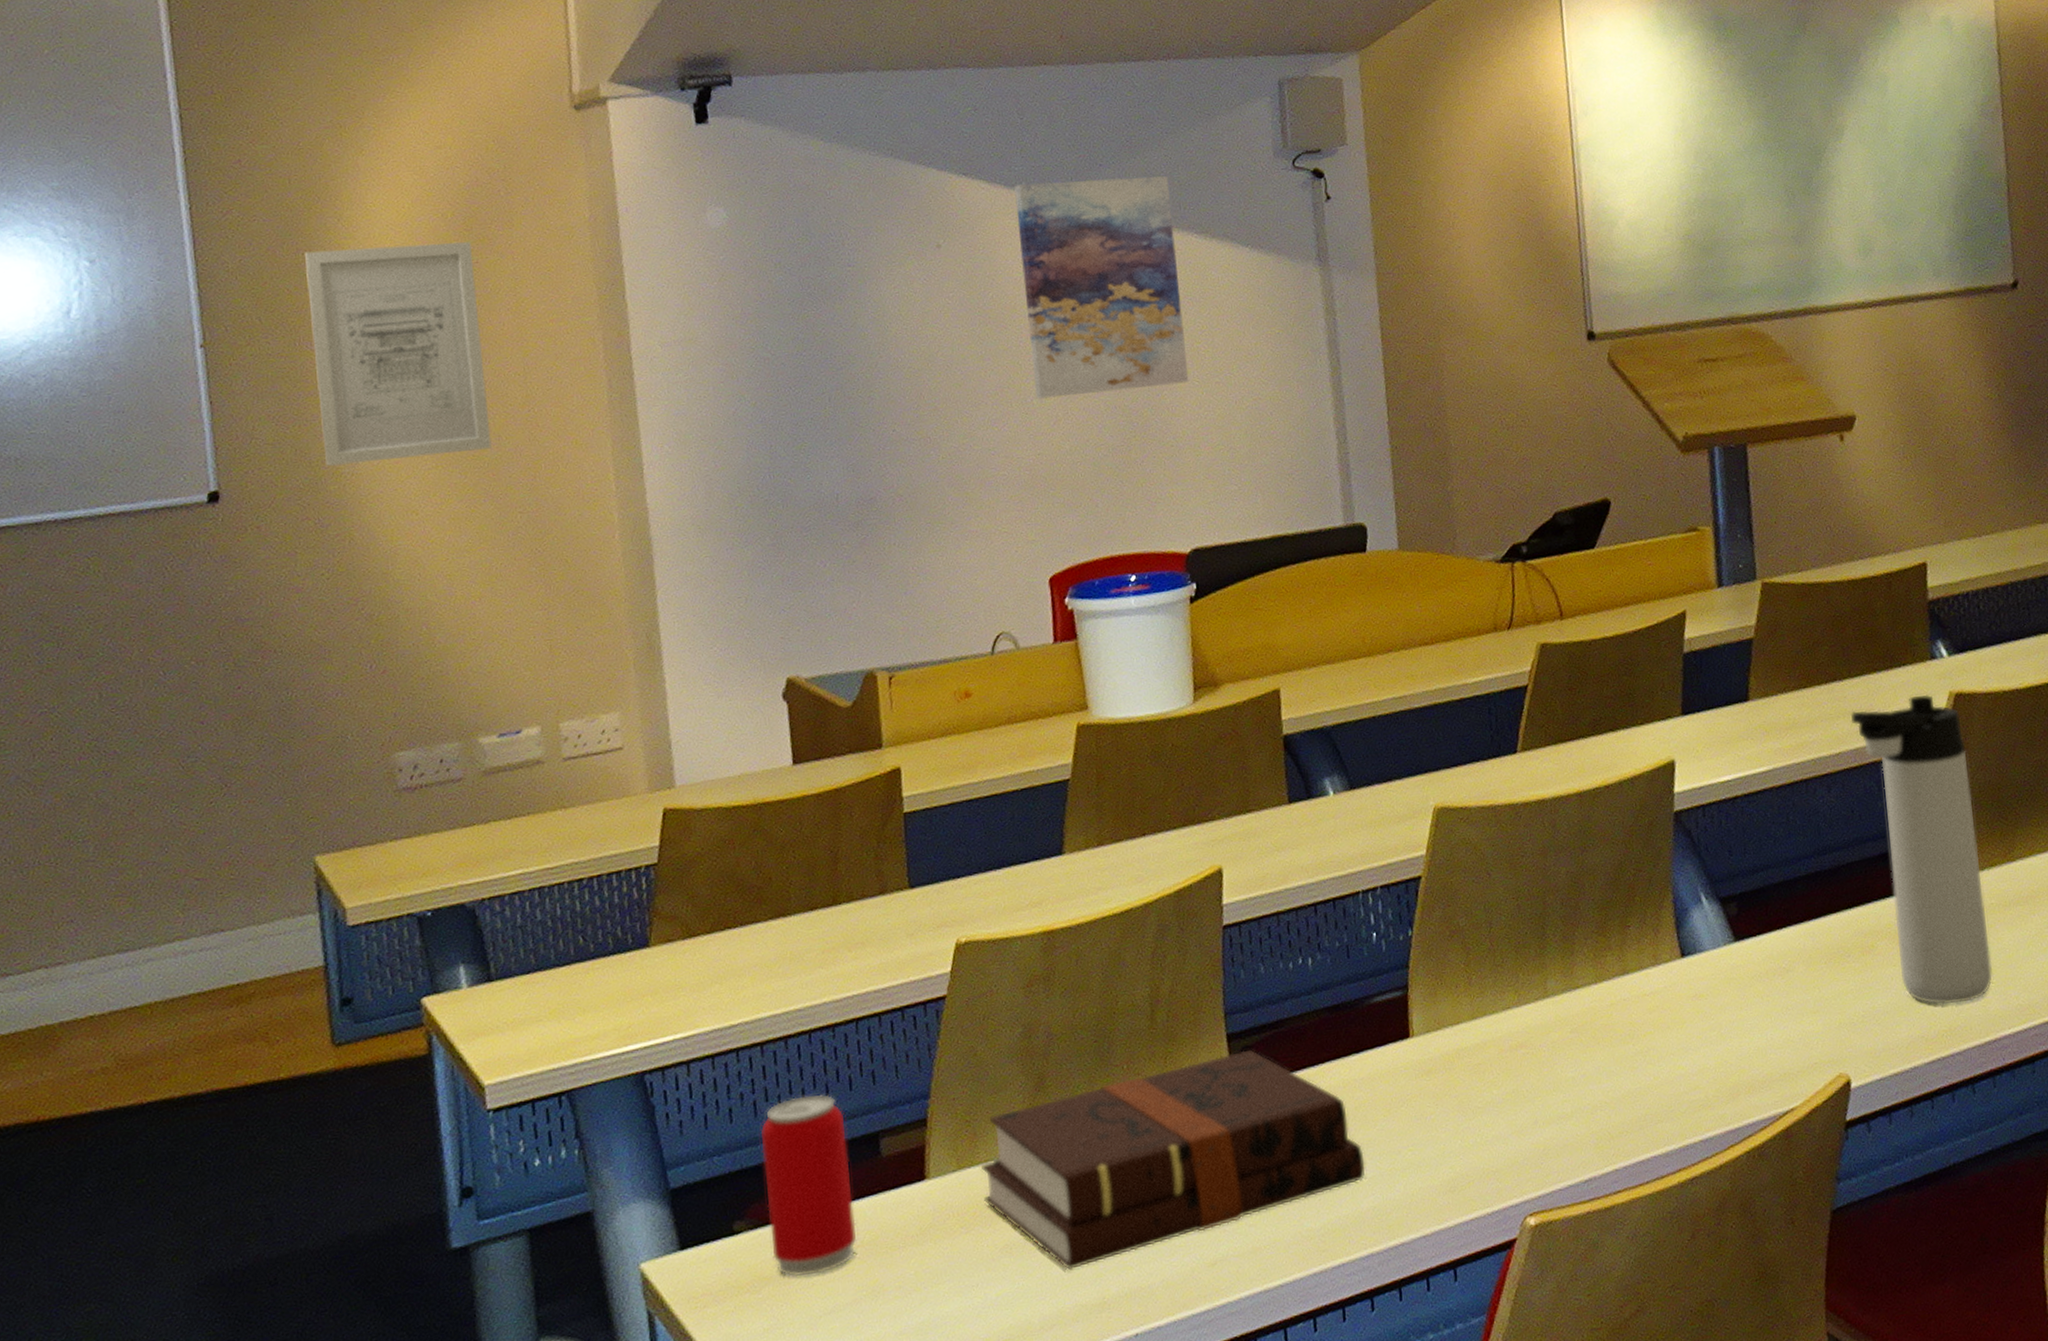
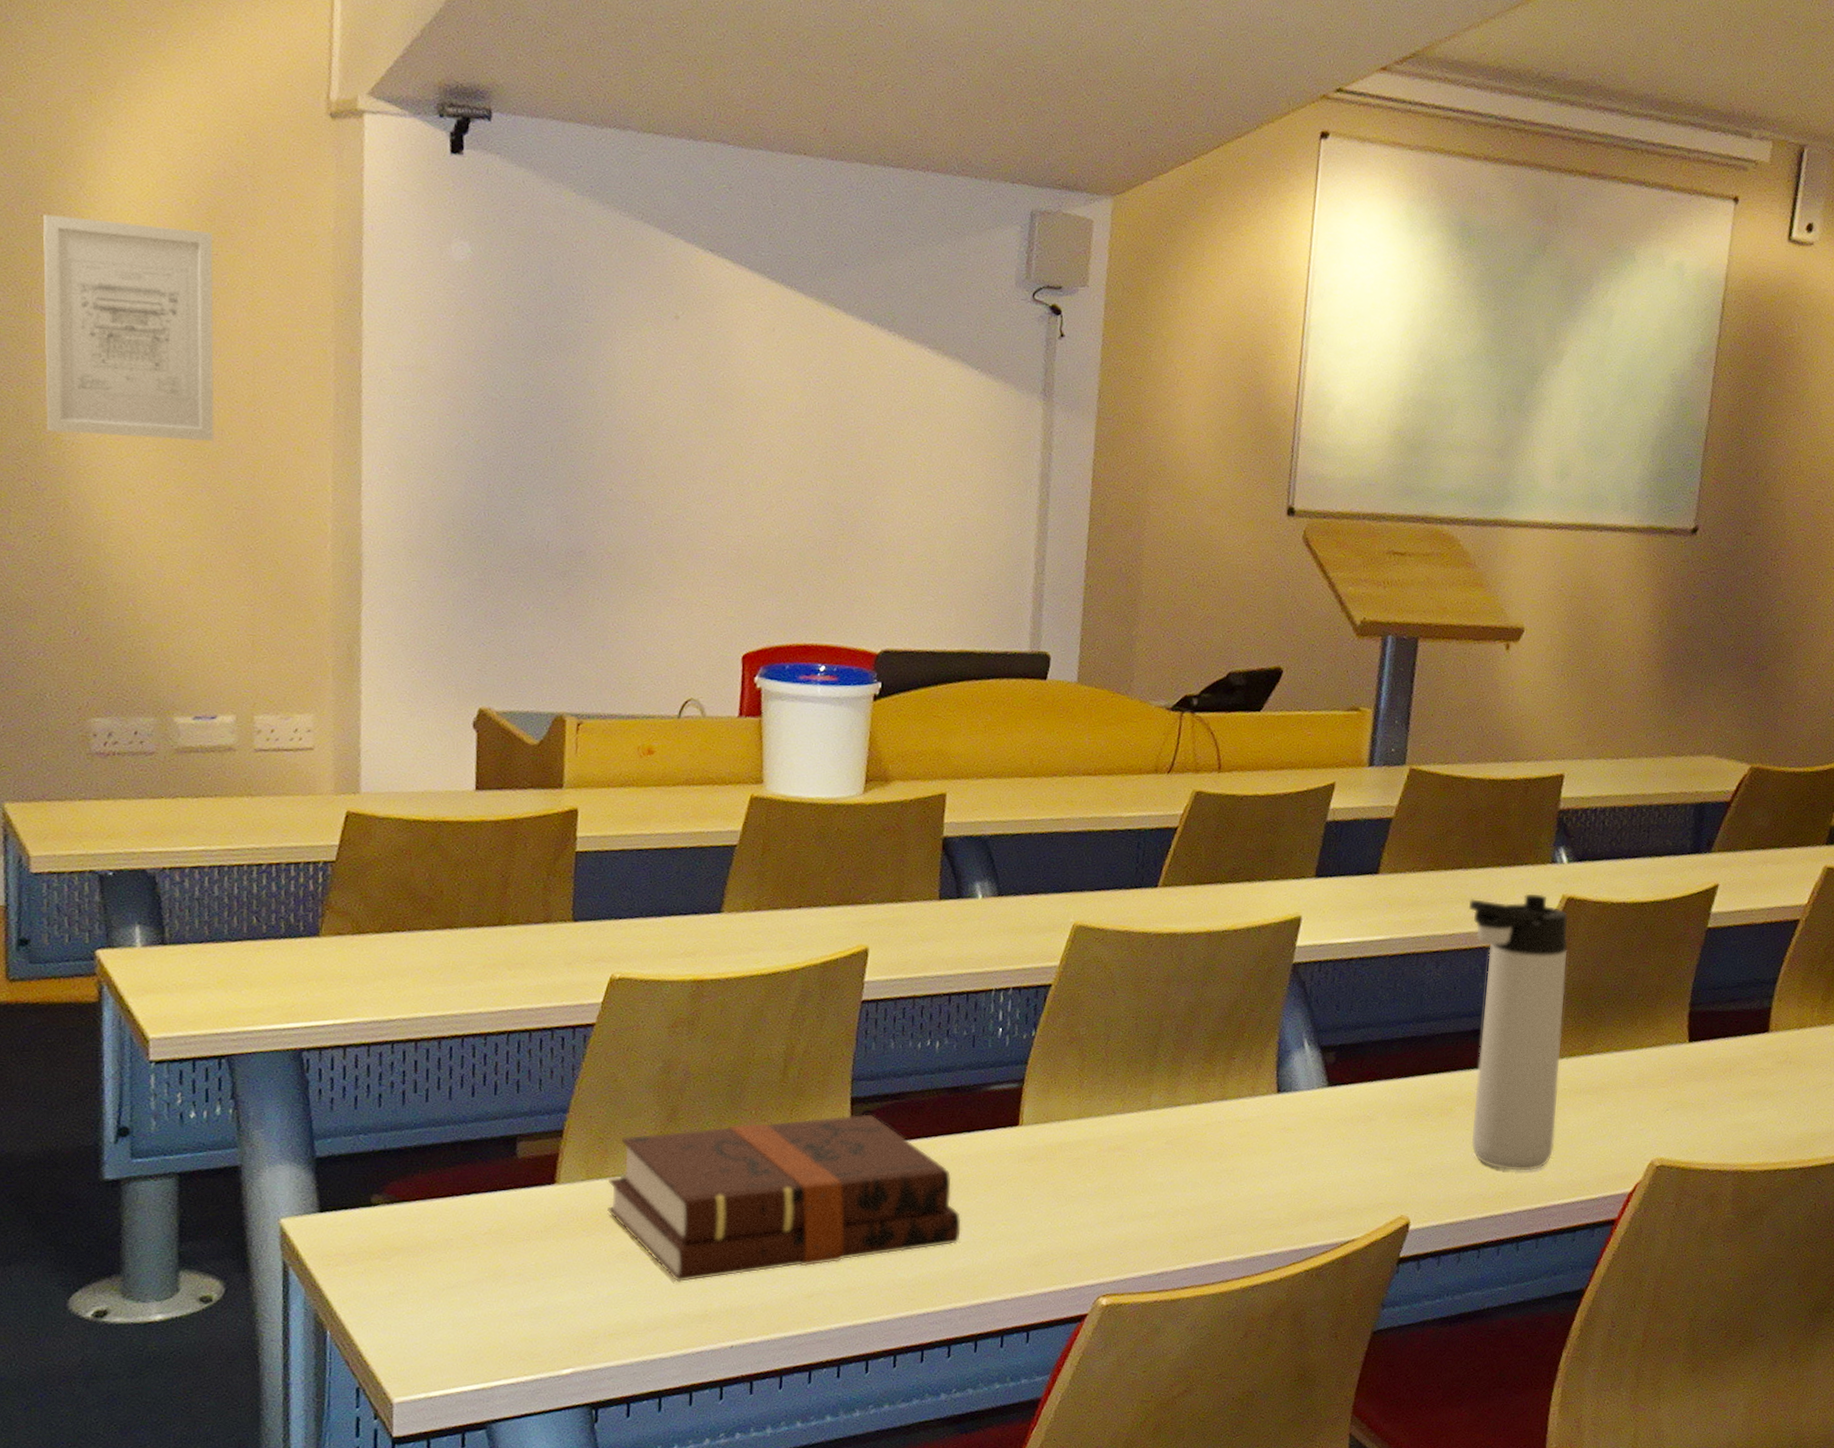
beverage can: present [761,1094,857,1277] -> none [405,1093,487,1252]
wall art: present [1014,176,1189,399] -> none [753,270,910,492]

